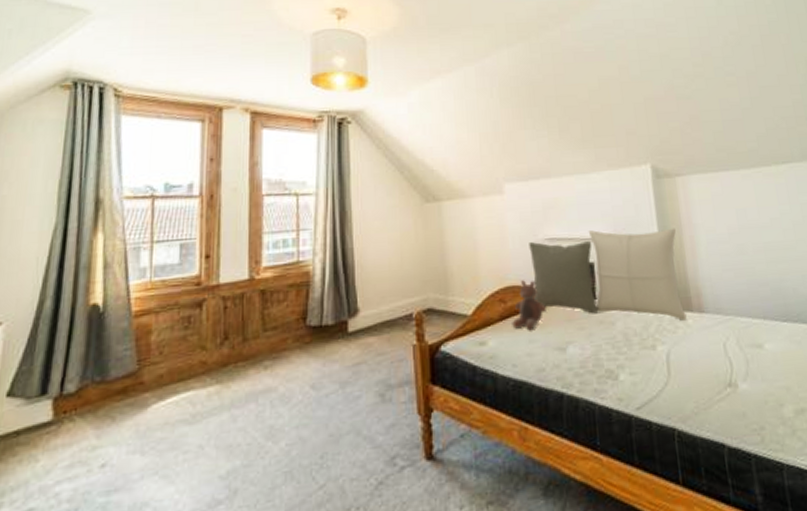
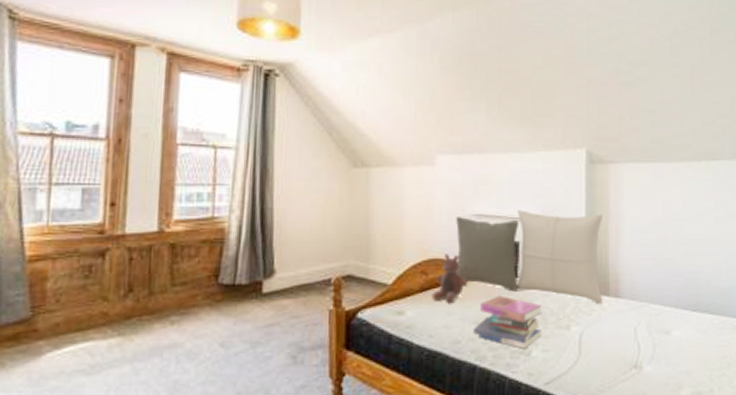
books: none [556,318,628,373] -> present [472,295,542,349]

